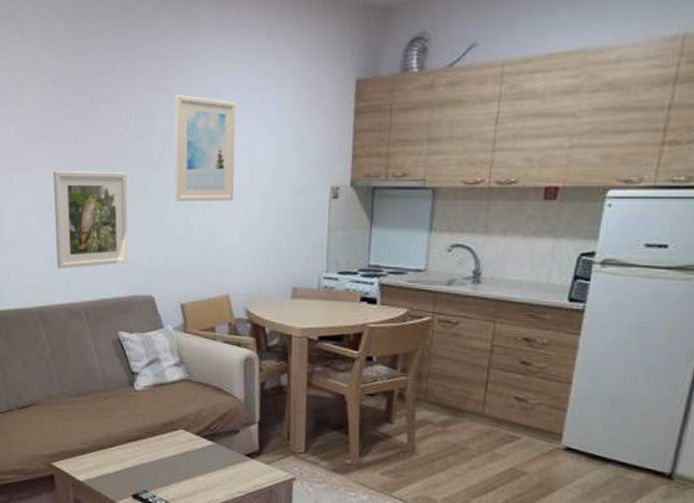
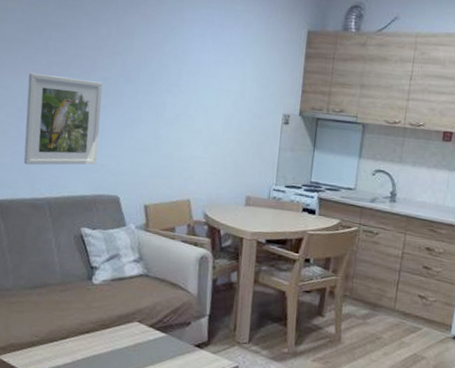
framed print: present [174,95,236,201] -> none [146,21,208,118]

